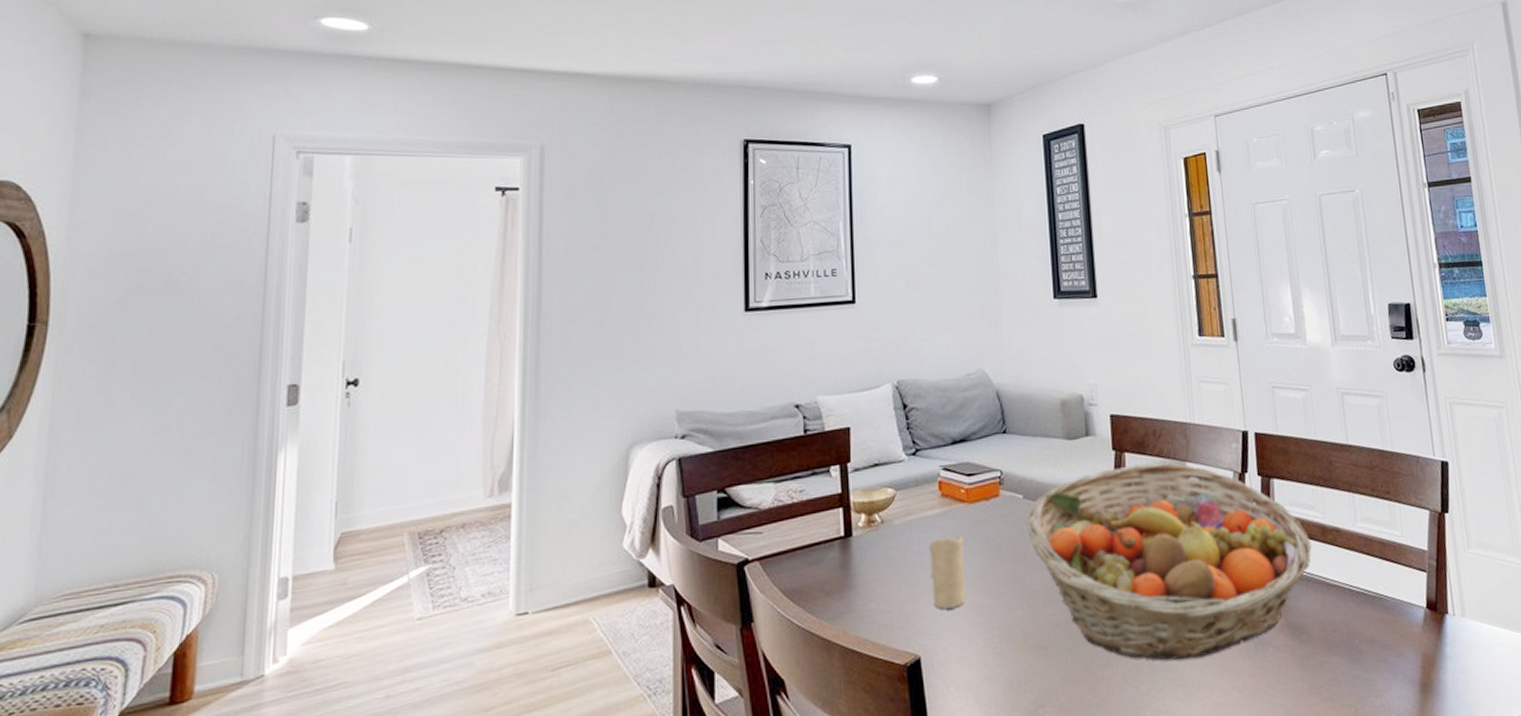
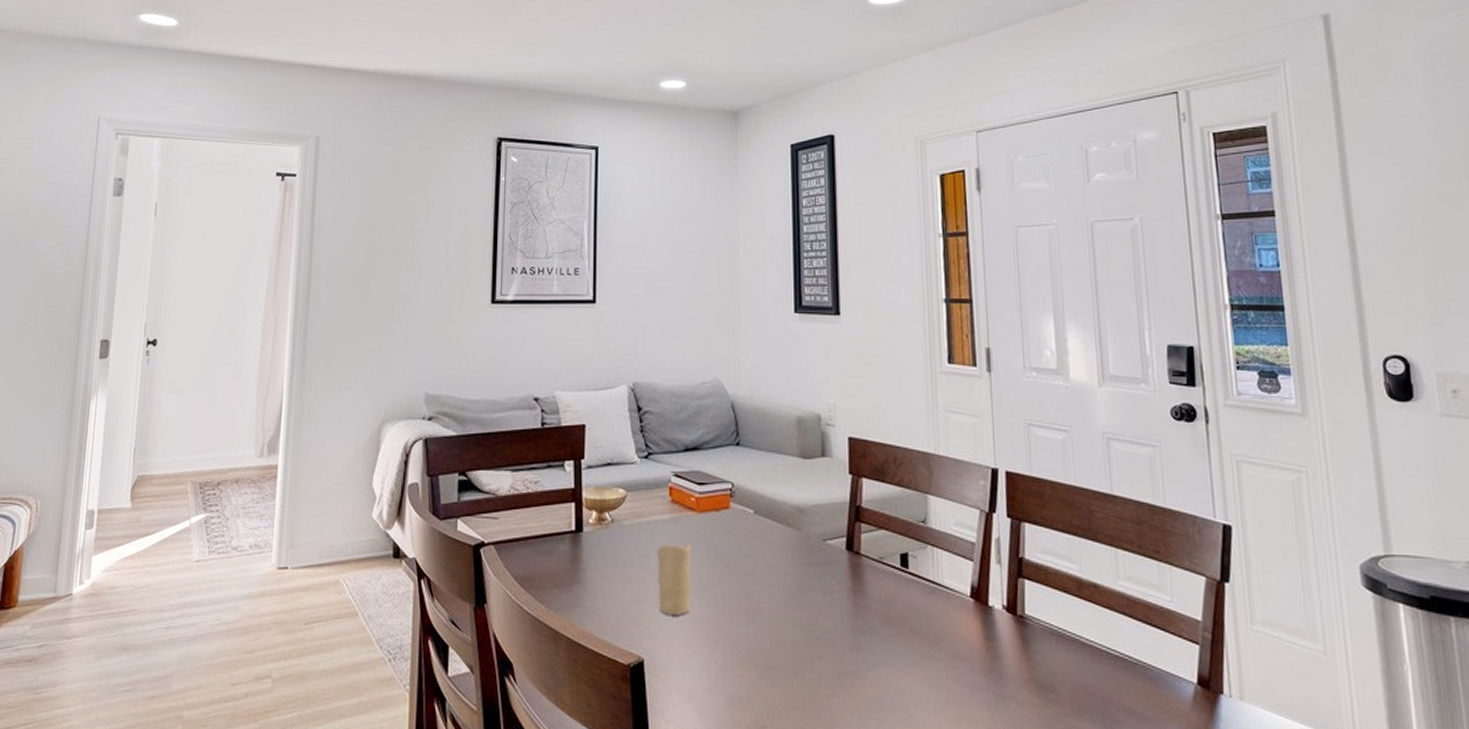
fruit basket: present [1025,462,1312,661] -> none [755,491,1065,702]

